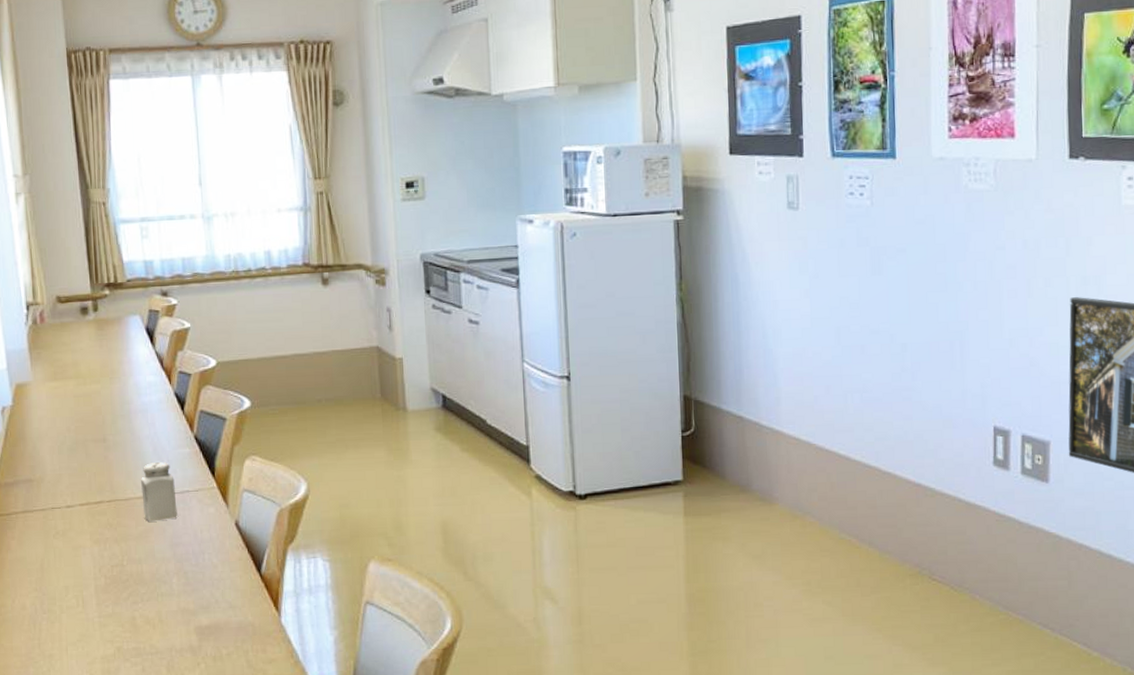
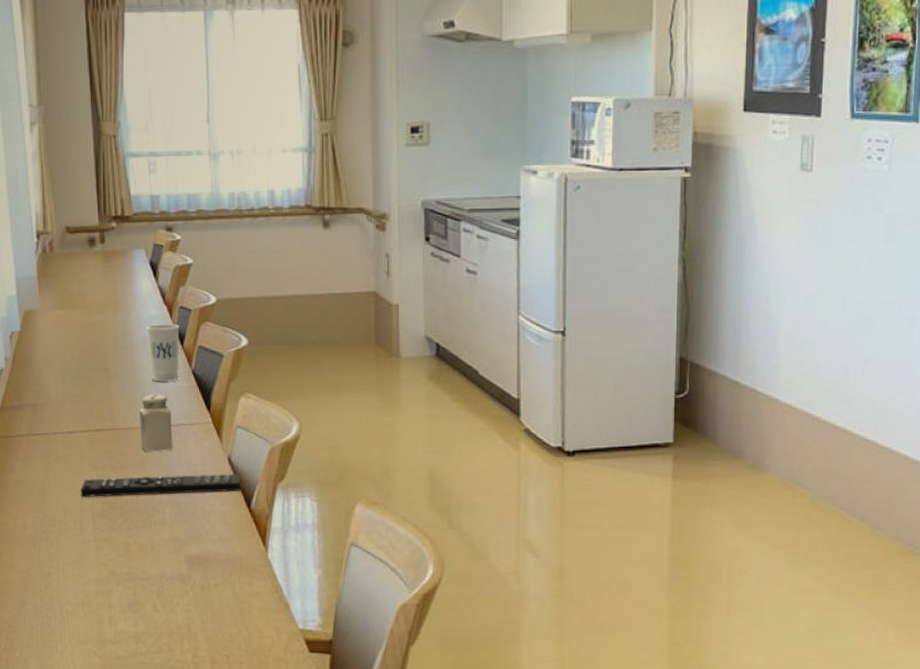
remote control: none [81,538,250,573] -> present [80,473,241,498]
cup: none [144,389,181,450] -> present [145,323,180,382]

